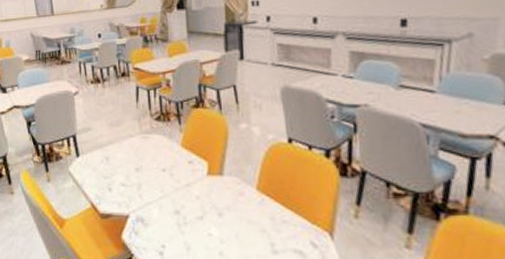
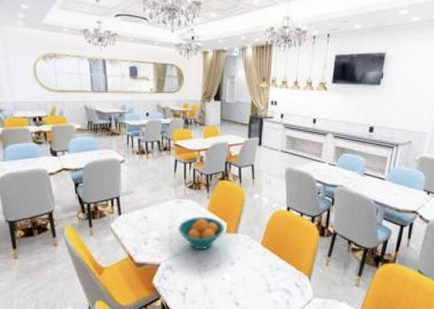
fruit bowl: none [147,155,206,198] -> present [178,217,225,250]

